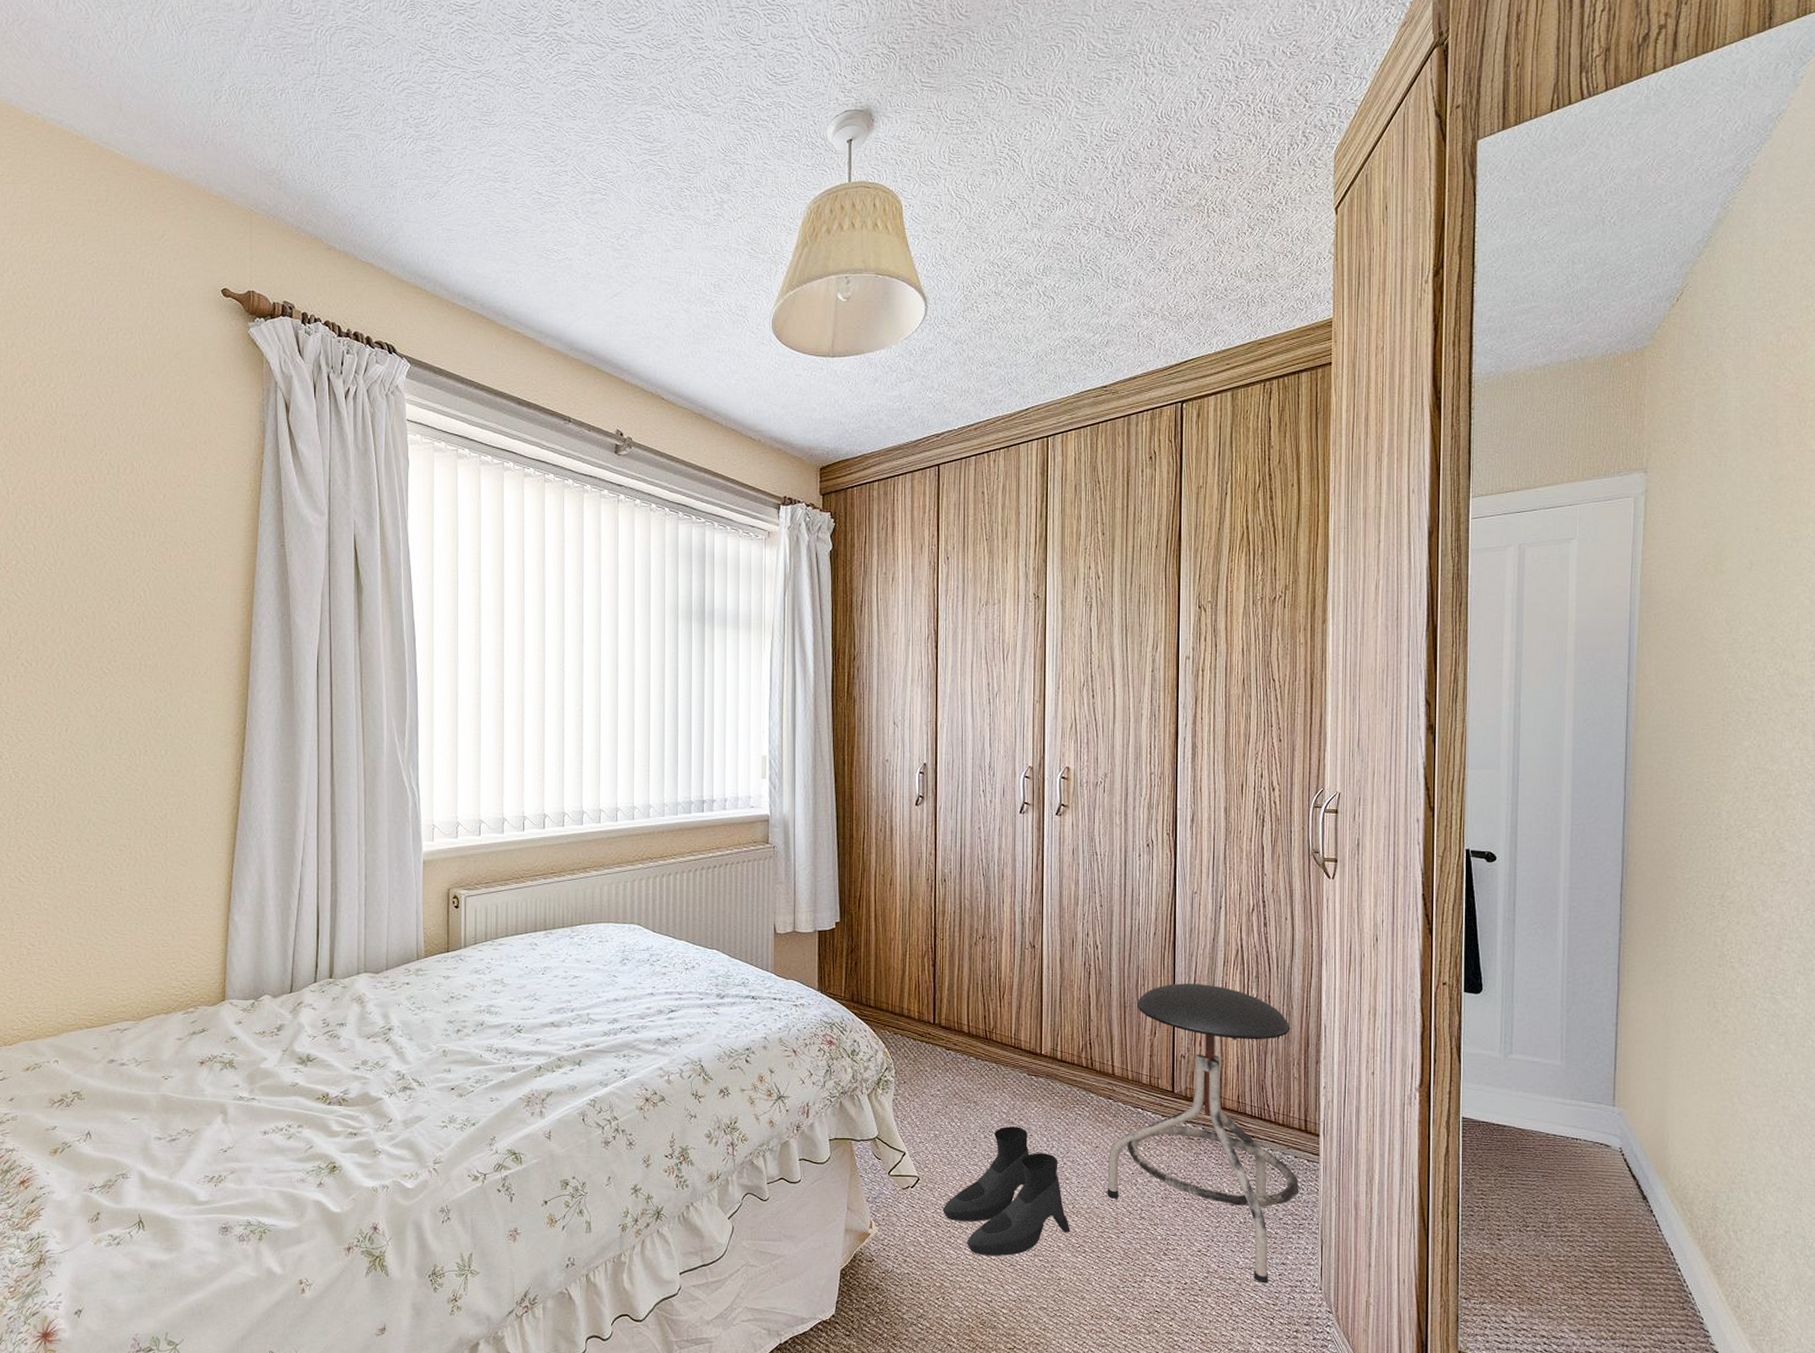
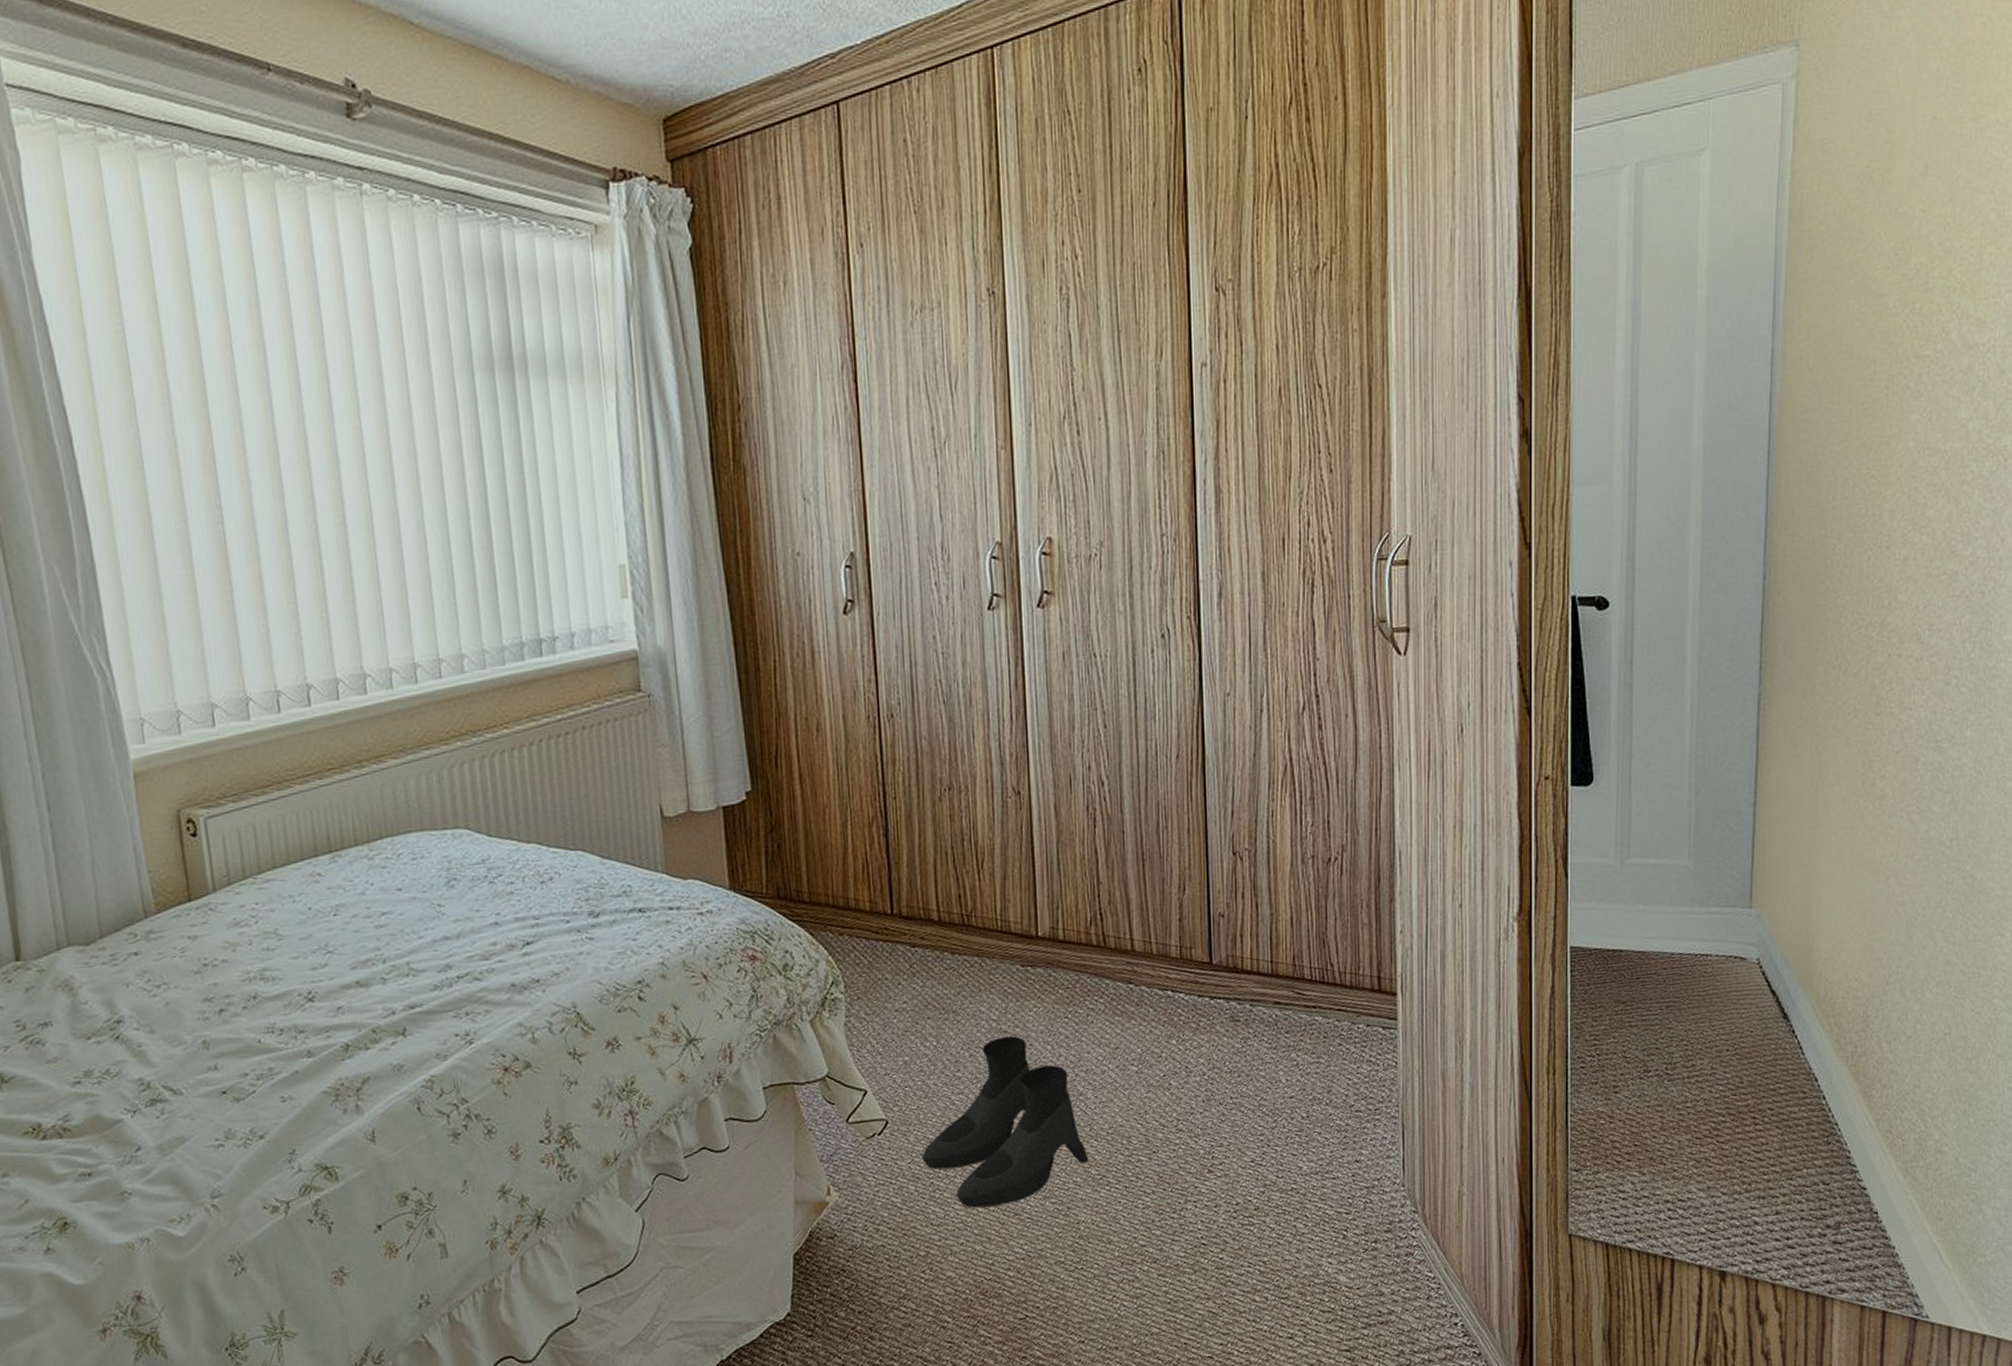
stool: present [1107,983,1300,1284] -> none [1132,816,1374,1190]

